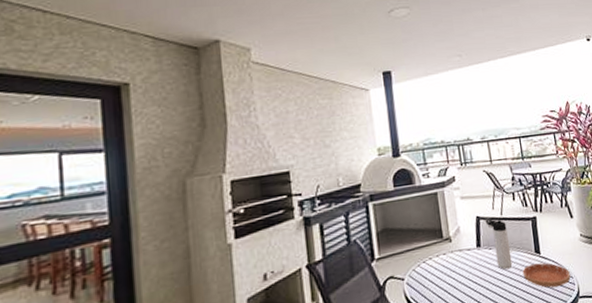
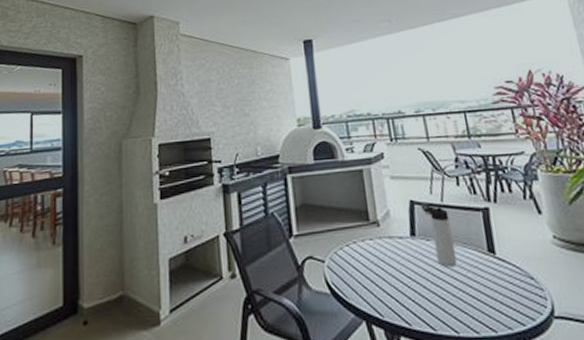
saucer: present [522,262,571,288] -> none [471,265,540,298]

